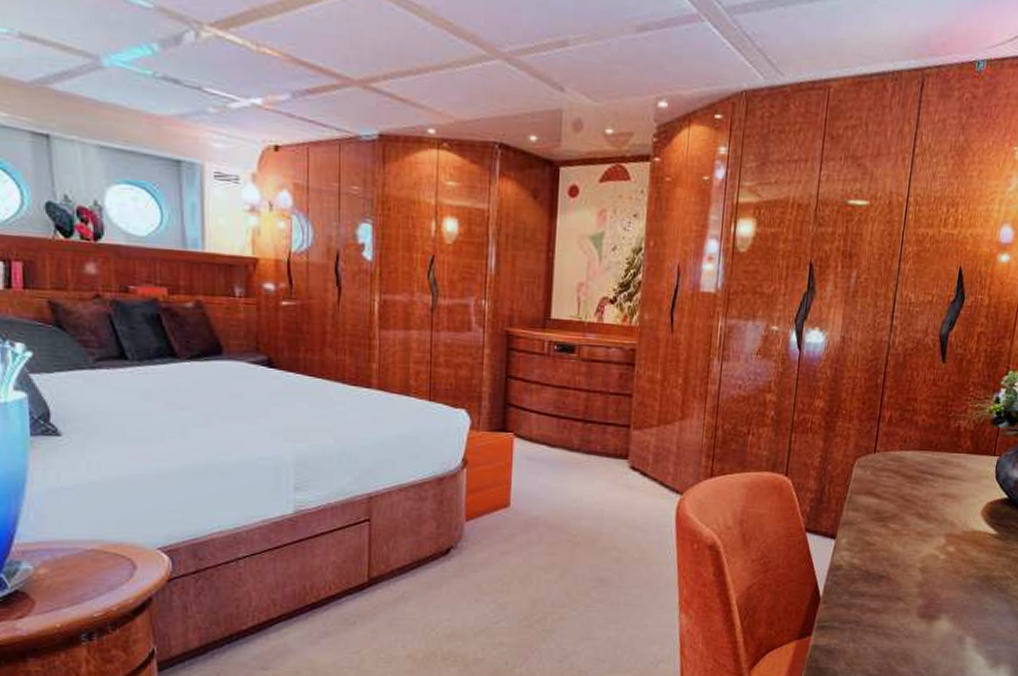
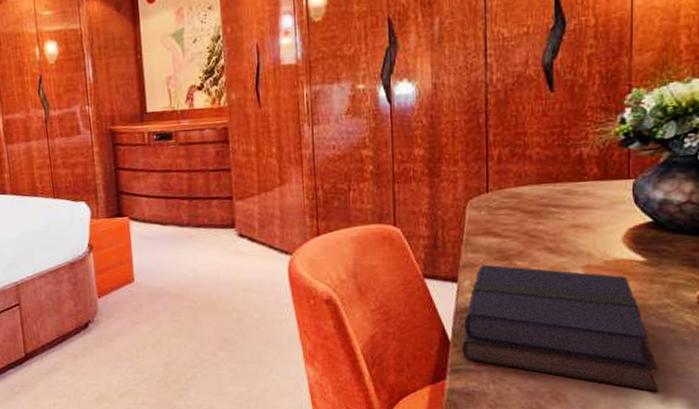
book: none [829,524,993,658] -> present [462,264,659,392]

